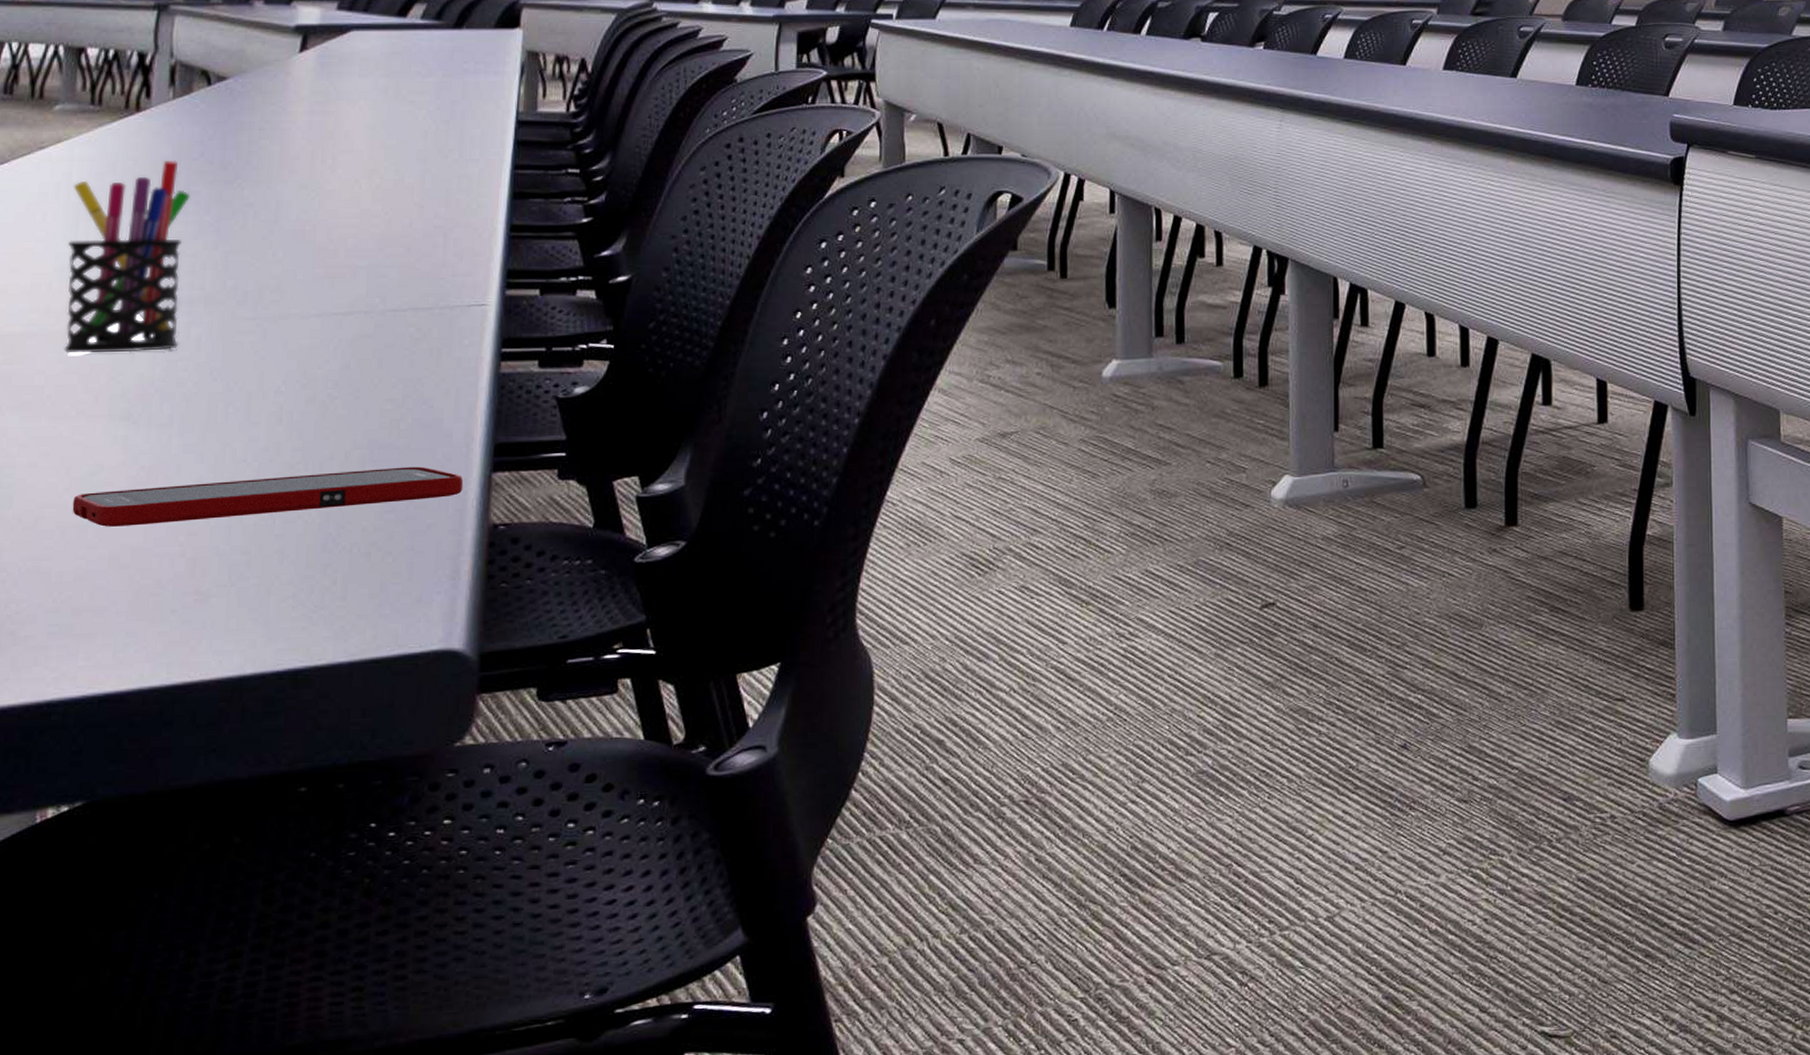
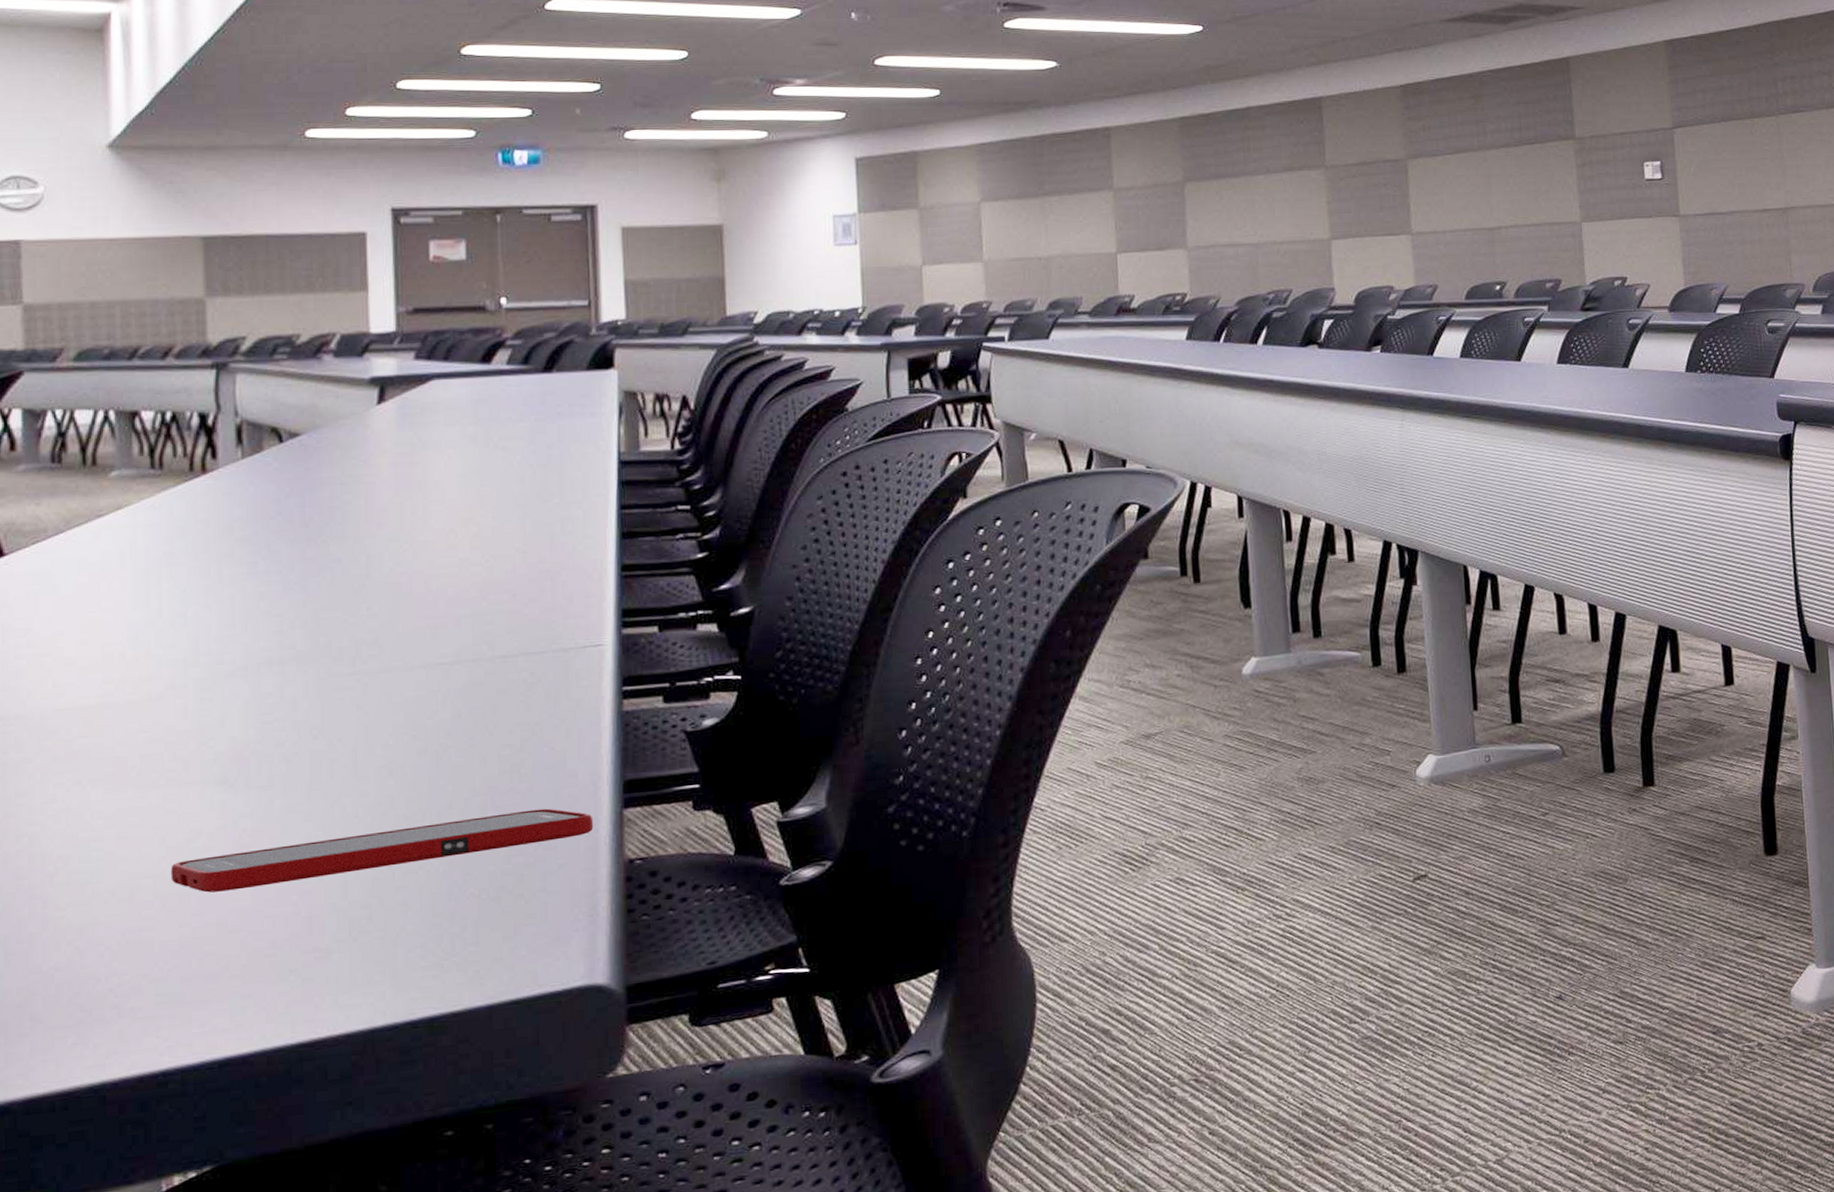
pen holder: present [64,160,190,354] -> none [139,520,273,723]

